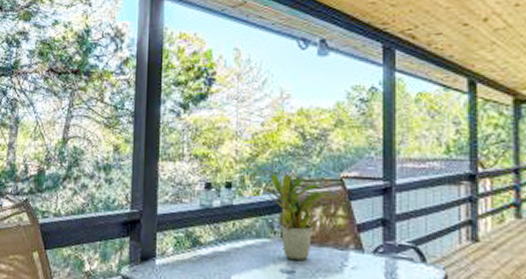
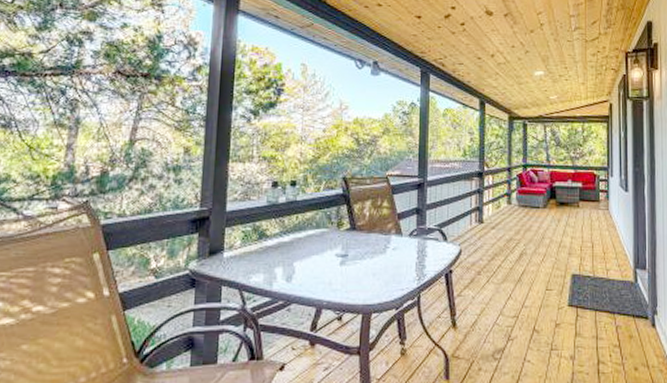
potted plant: present [253,173,332,261] -> none [315,173,379,246]

